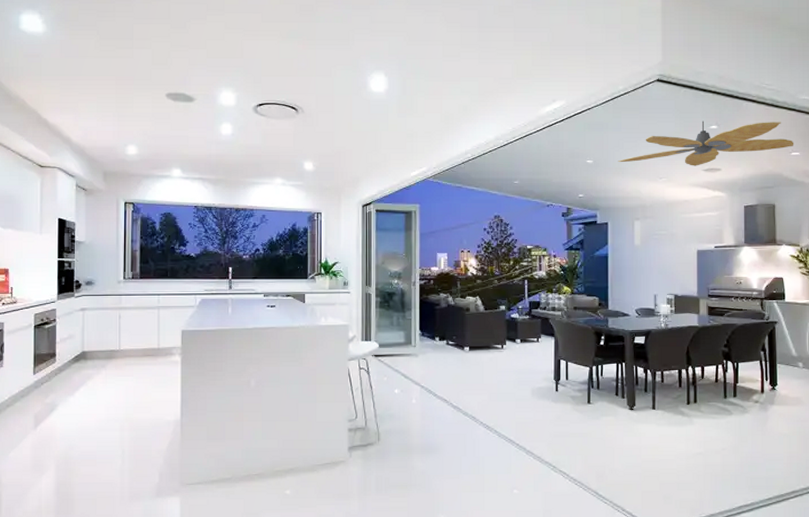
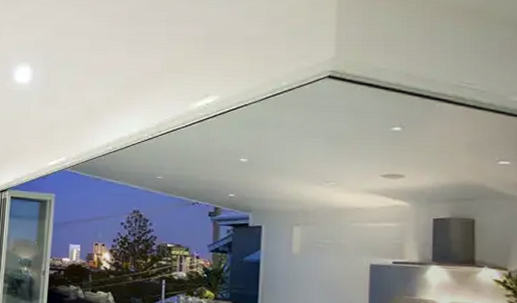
ceiling fan: present [617,120,794,166] -> none [276,121,503,171]

